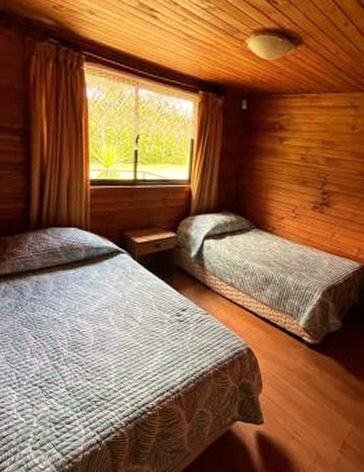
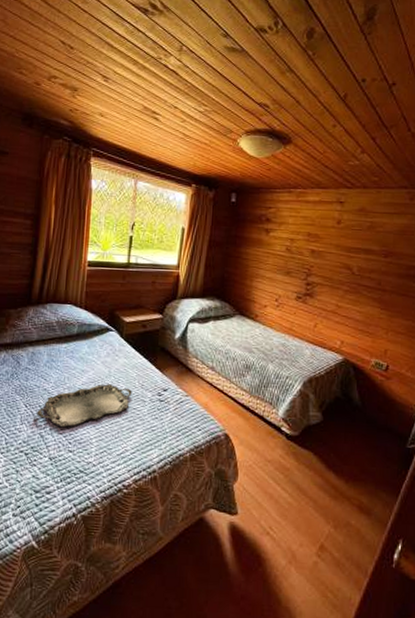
serving tray: none [48,308,149,357] -> present [37,384,132,428]

